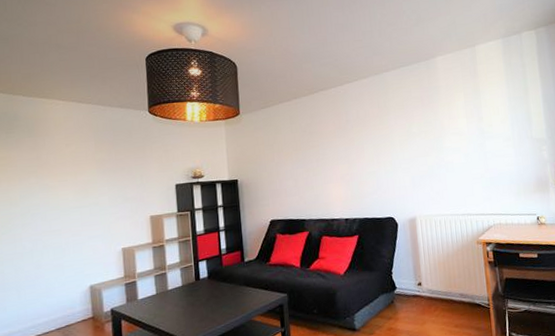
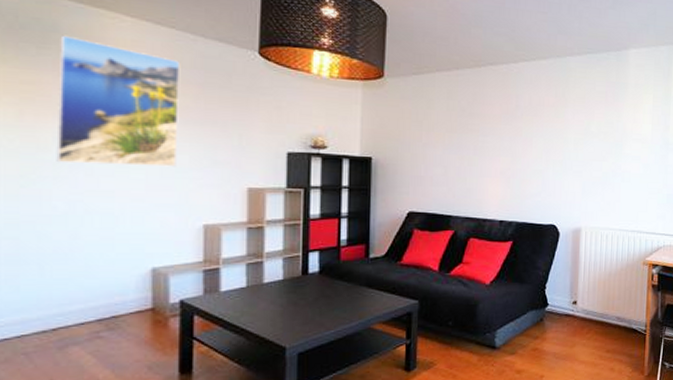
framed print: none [19,121,100,214] -> present [56,35,181,167]

